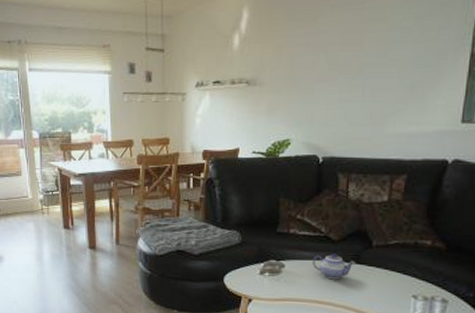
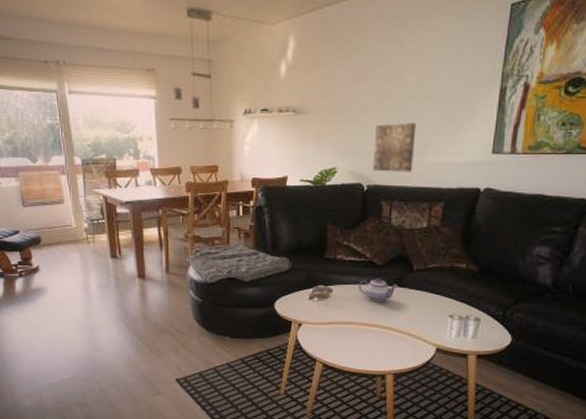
wall art: none [329,92,377,143] -> present [373,123,416,172]

